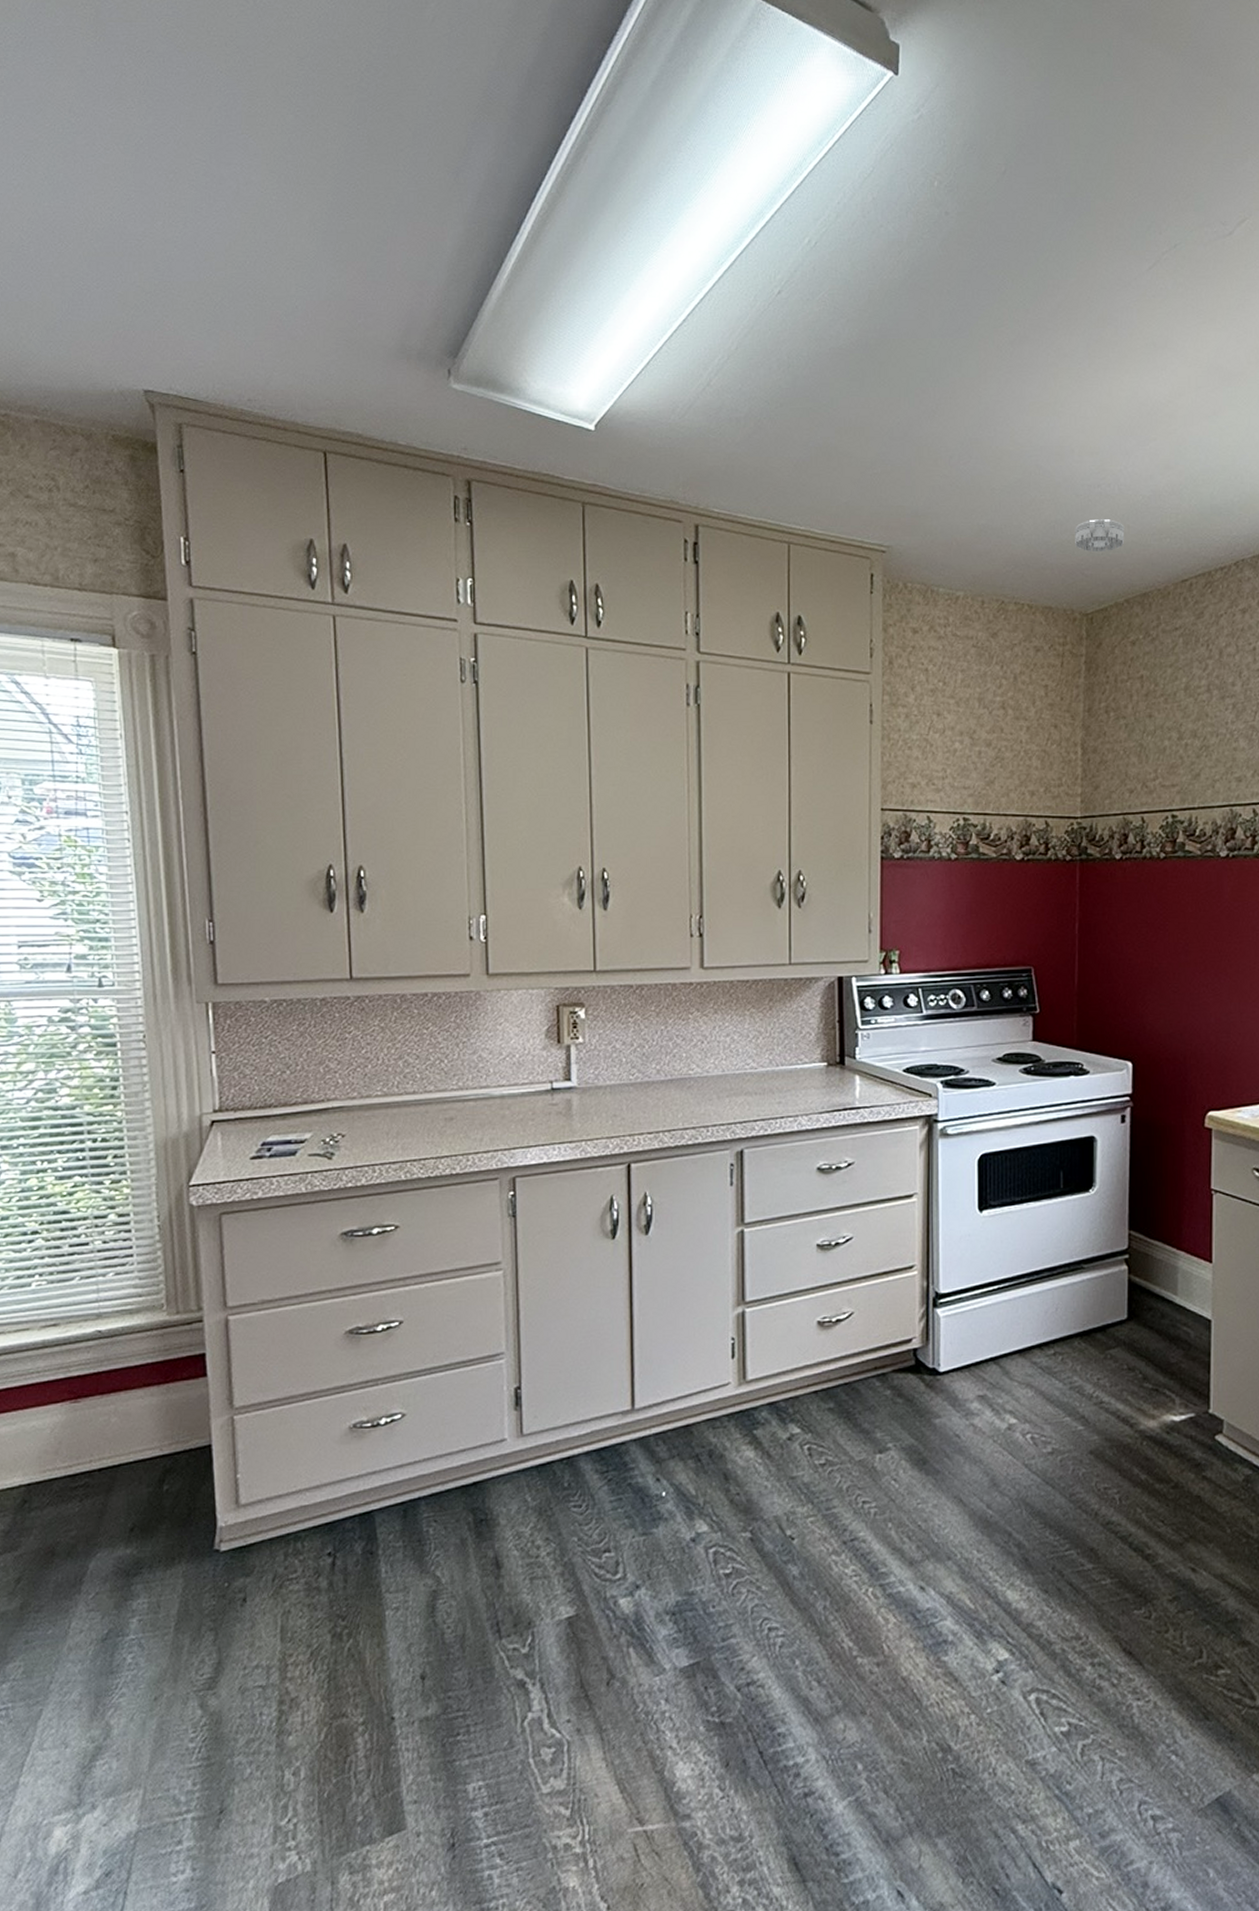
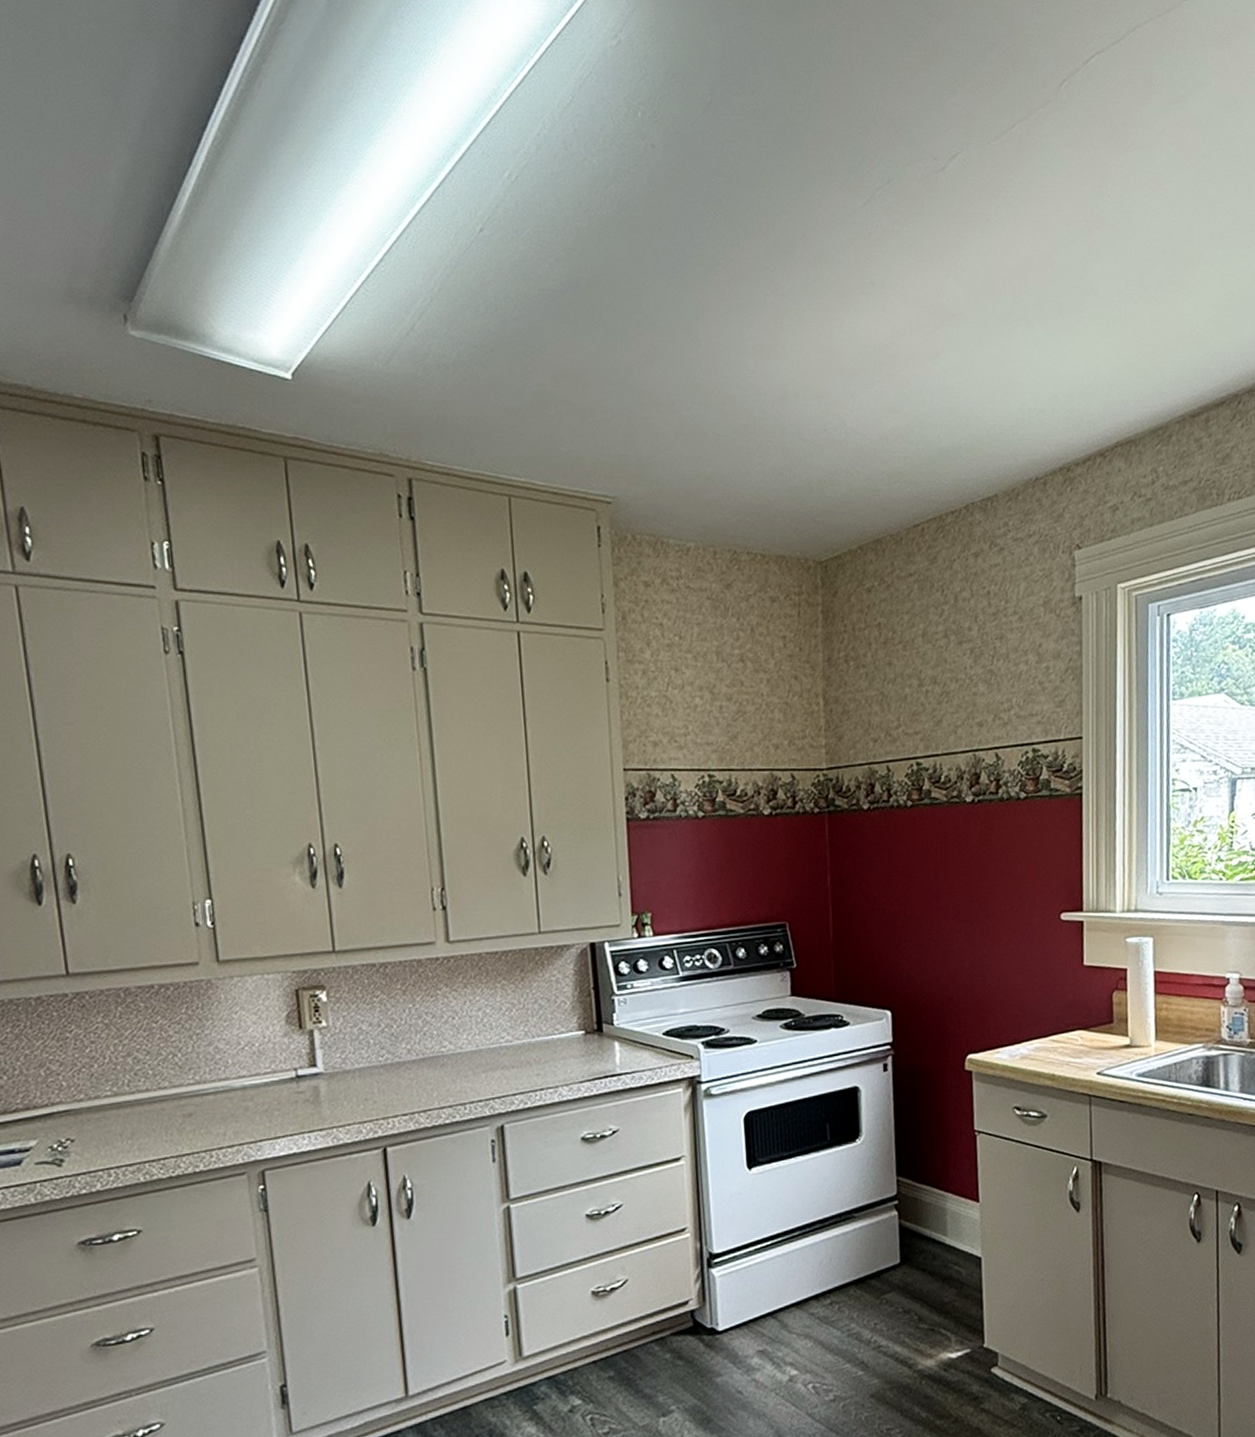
smoke detector: present [1075,518,1125,553] -> none [804,463,855,499]

